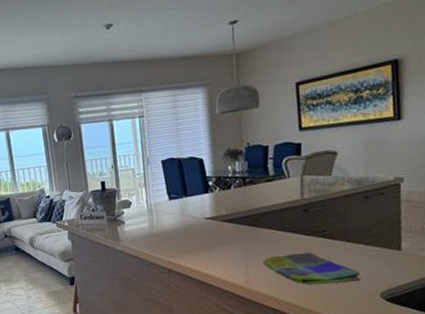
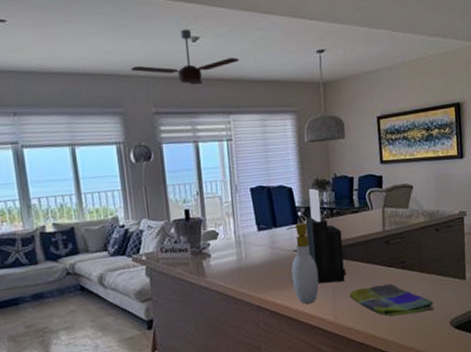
ceiling fan: none [53,18,151,69] -> present [131,29,240,85]
soap bottle: none [197,191,231,269] -> present [286,222,319,304]
knife block: none [216,158,259,251] -> present [305,188,346,284]

